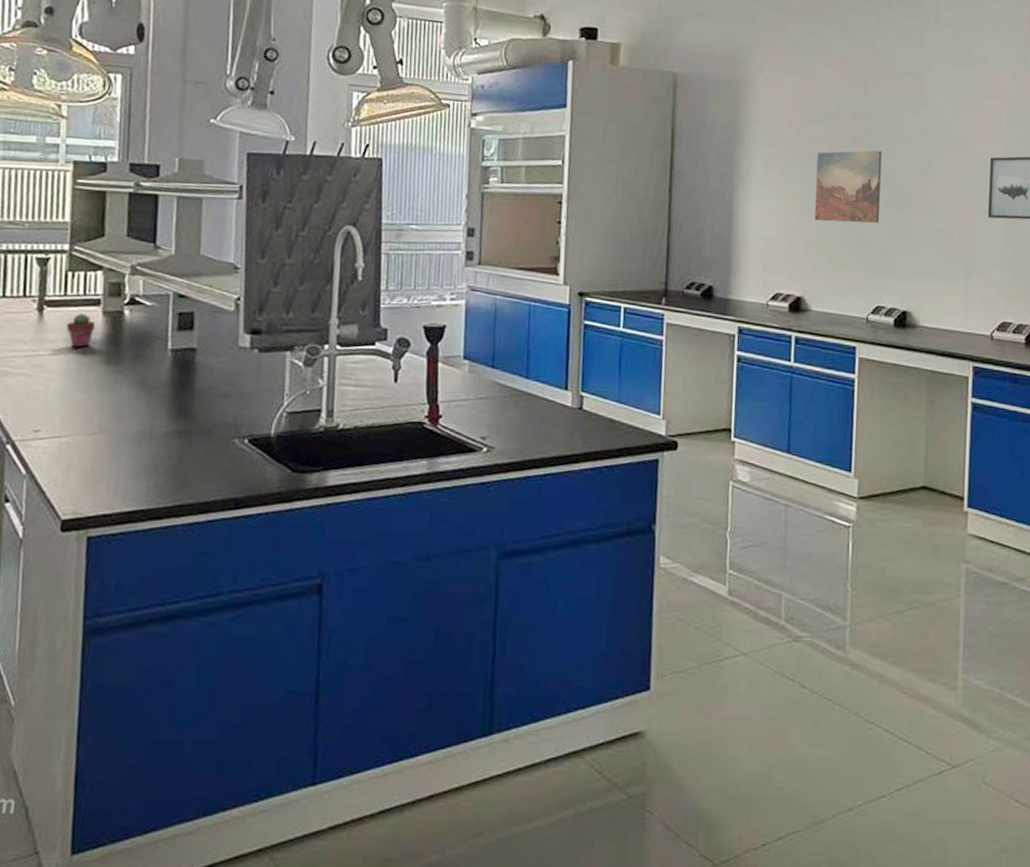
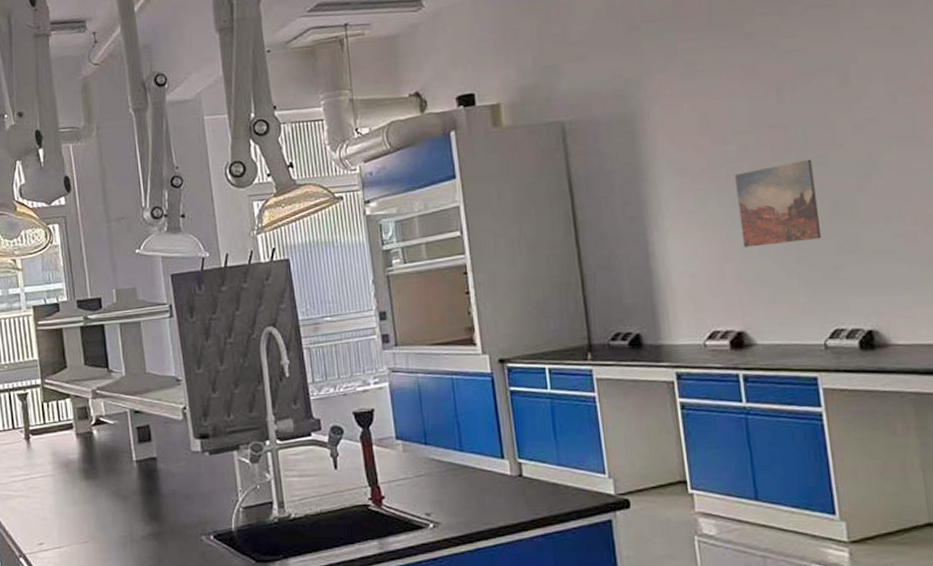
potted succulent: present [66,314,96,347] -> none [50,438,72,468]

